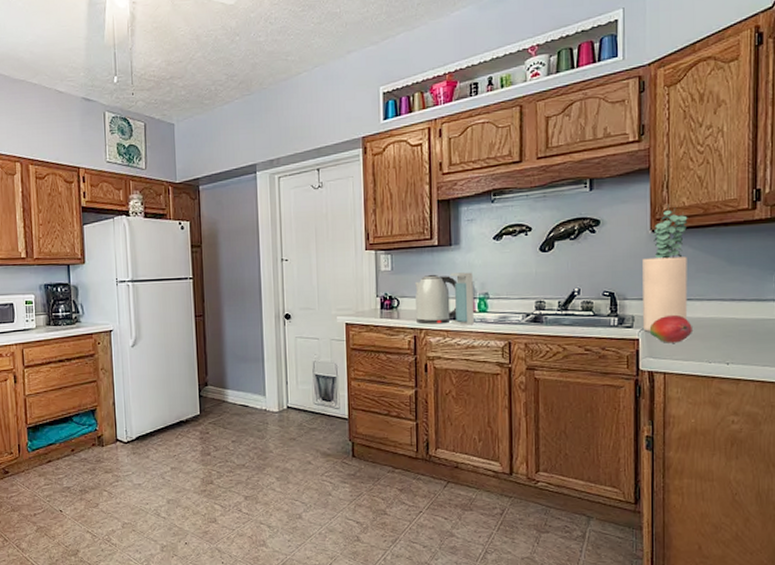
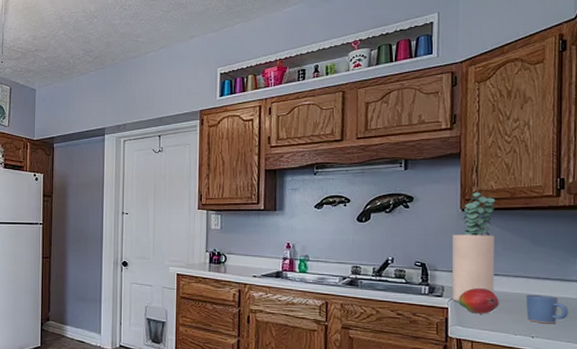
kettle: present [415,274,458,325] -> none [240,235,281,281]
soap dispenser: present [451,272,474,326] -> none [273,235,295,284]
mug: none [720,317,765,349] -> present [525,294,568,324]

